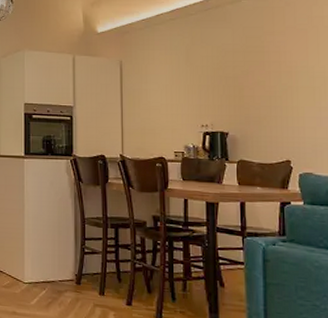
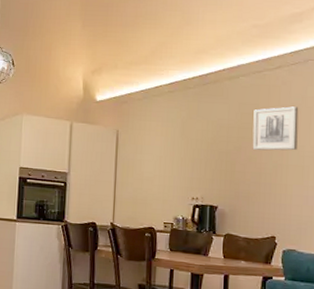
wall art: none [259,27,306,73] -> present [252,106,299,151]

